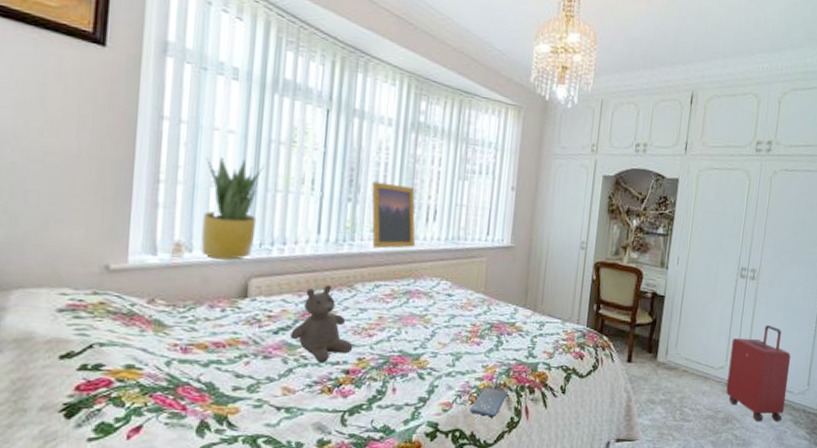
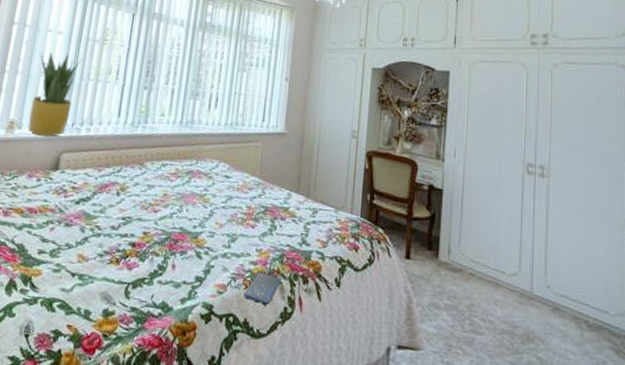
teddy bear: present [290,285,353,363] -> none [89,162,140,235]
picture frame: present [371,181,416,249] -> none [162,72,200,132]
suitcase: present [726,325,791,422] -> none [523,229,600,348]

